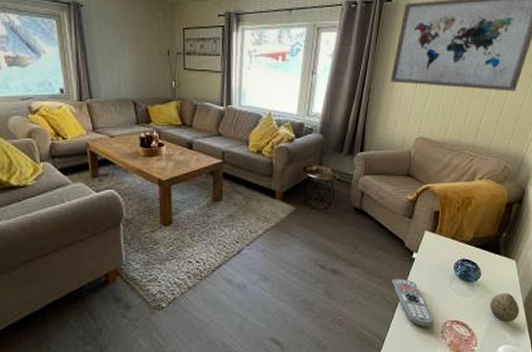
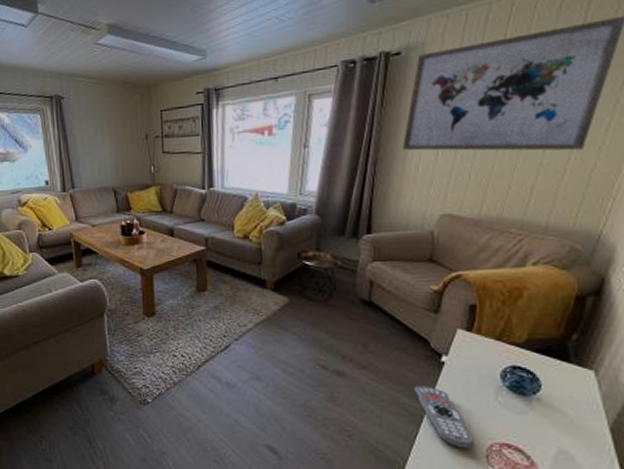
decorative egg: present [490,292,519,322] -> none [557,412,604,451]

